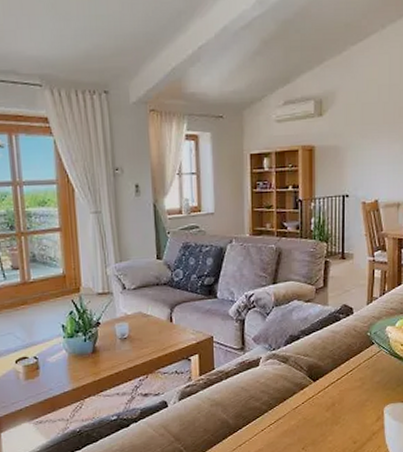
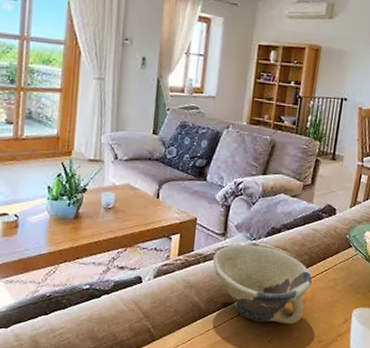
bowl: none [234,355,338,431] -> present [212,244,312,325]

